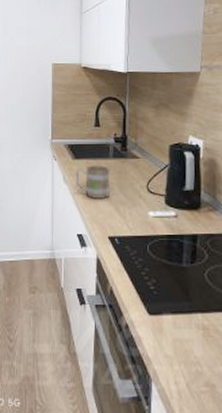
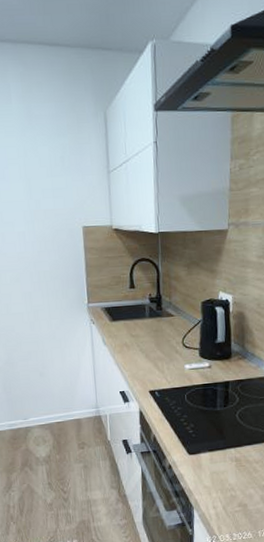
mug: present [76,164,110,198] -> none [115,325,148,357]

